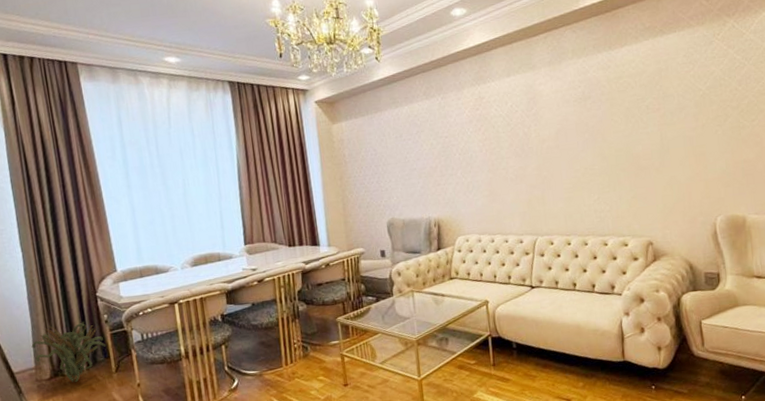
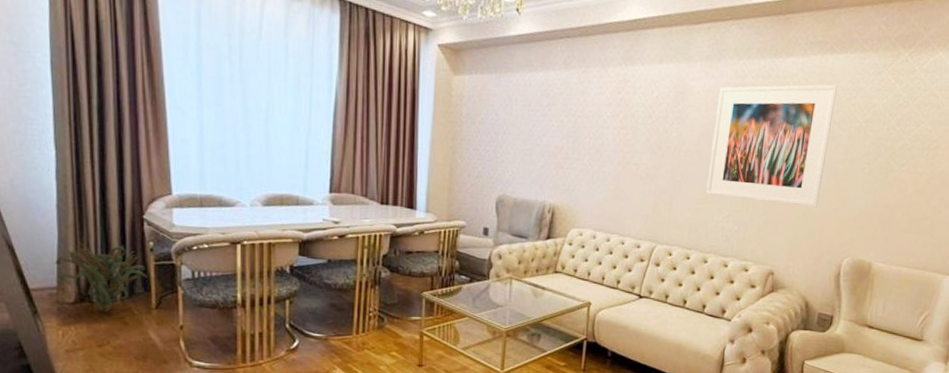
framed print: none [566,62,681,183] -> present [706,84,837,207]

